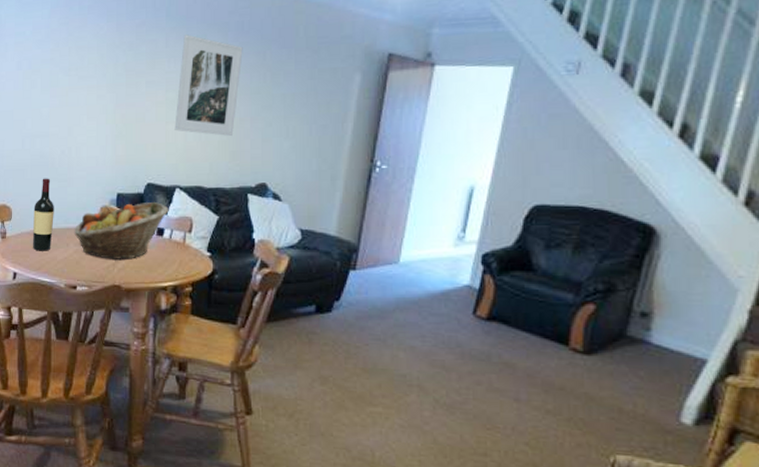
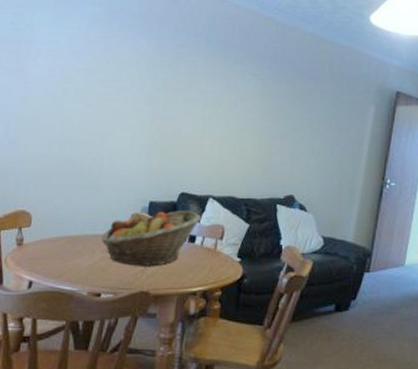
wine bottle: present [33,178,54,251] -> none [54,184,81,259]
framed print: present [174,34,243,136] -> none [210,60,276,152]

